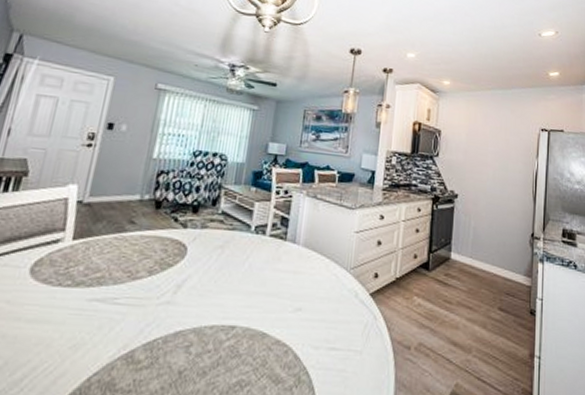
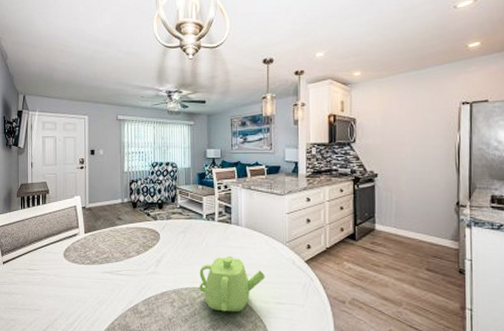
teapot: none [230,282,320,362] -> present [199,255,266,312]

